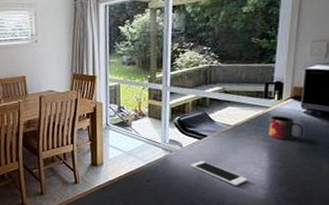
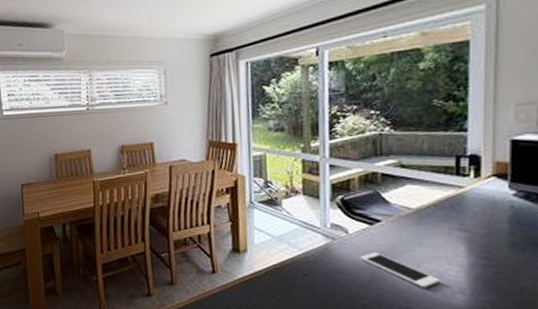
mug: present [269,115,305,140] -> none [464,198,517,230]

